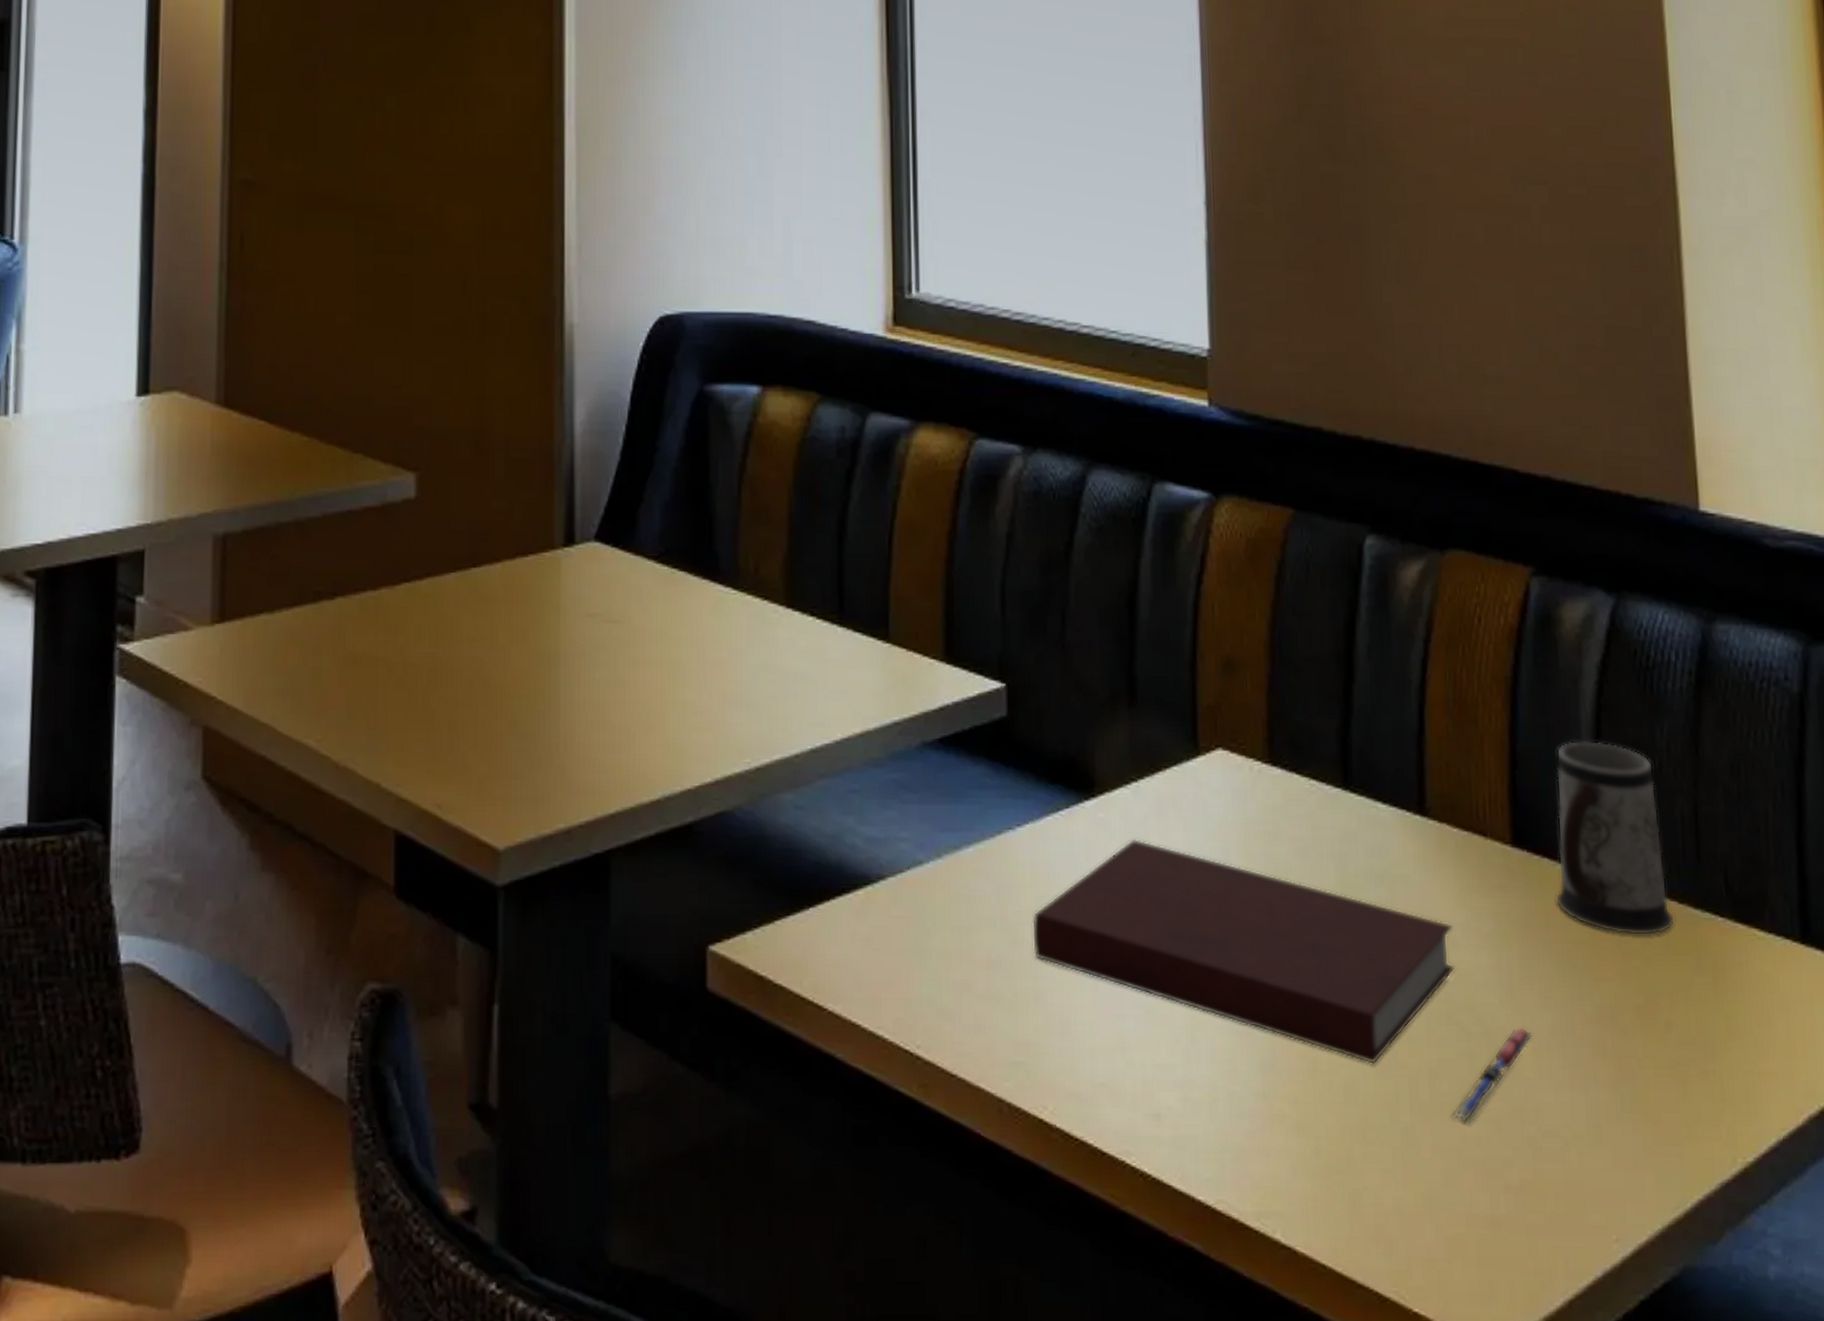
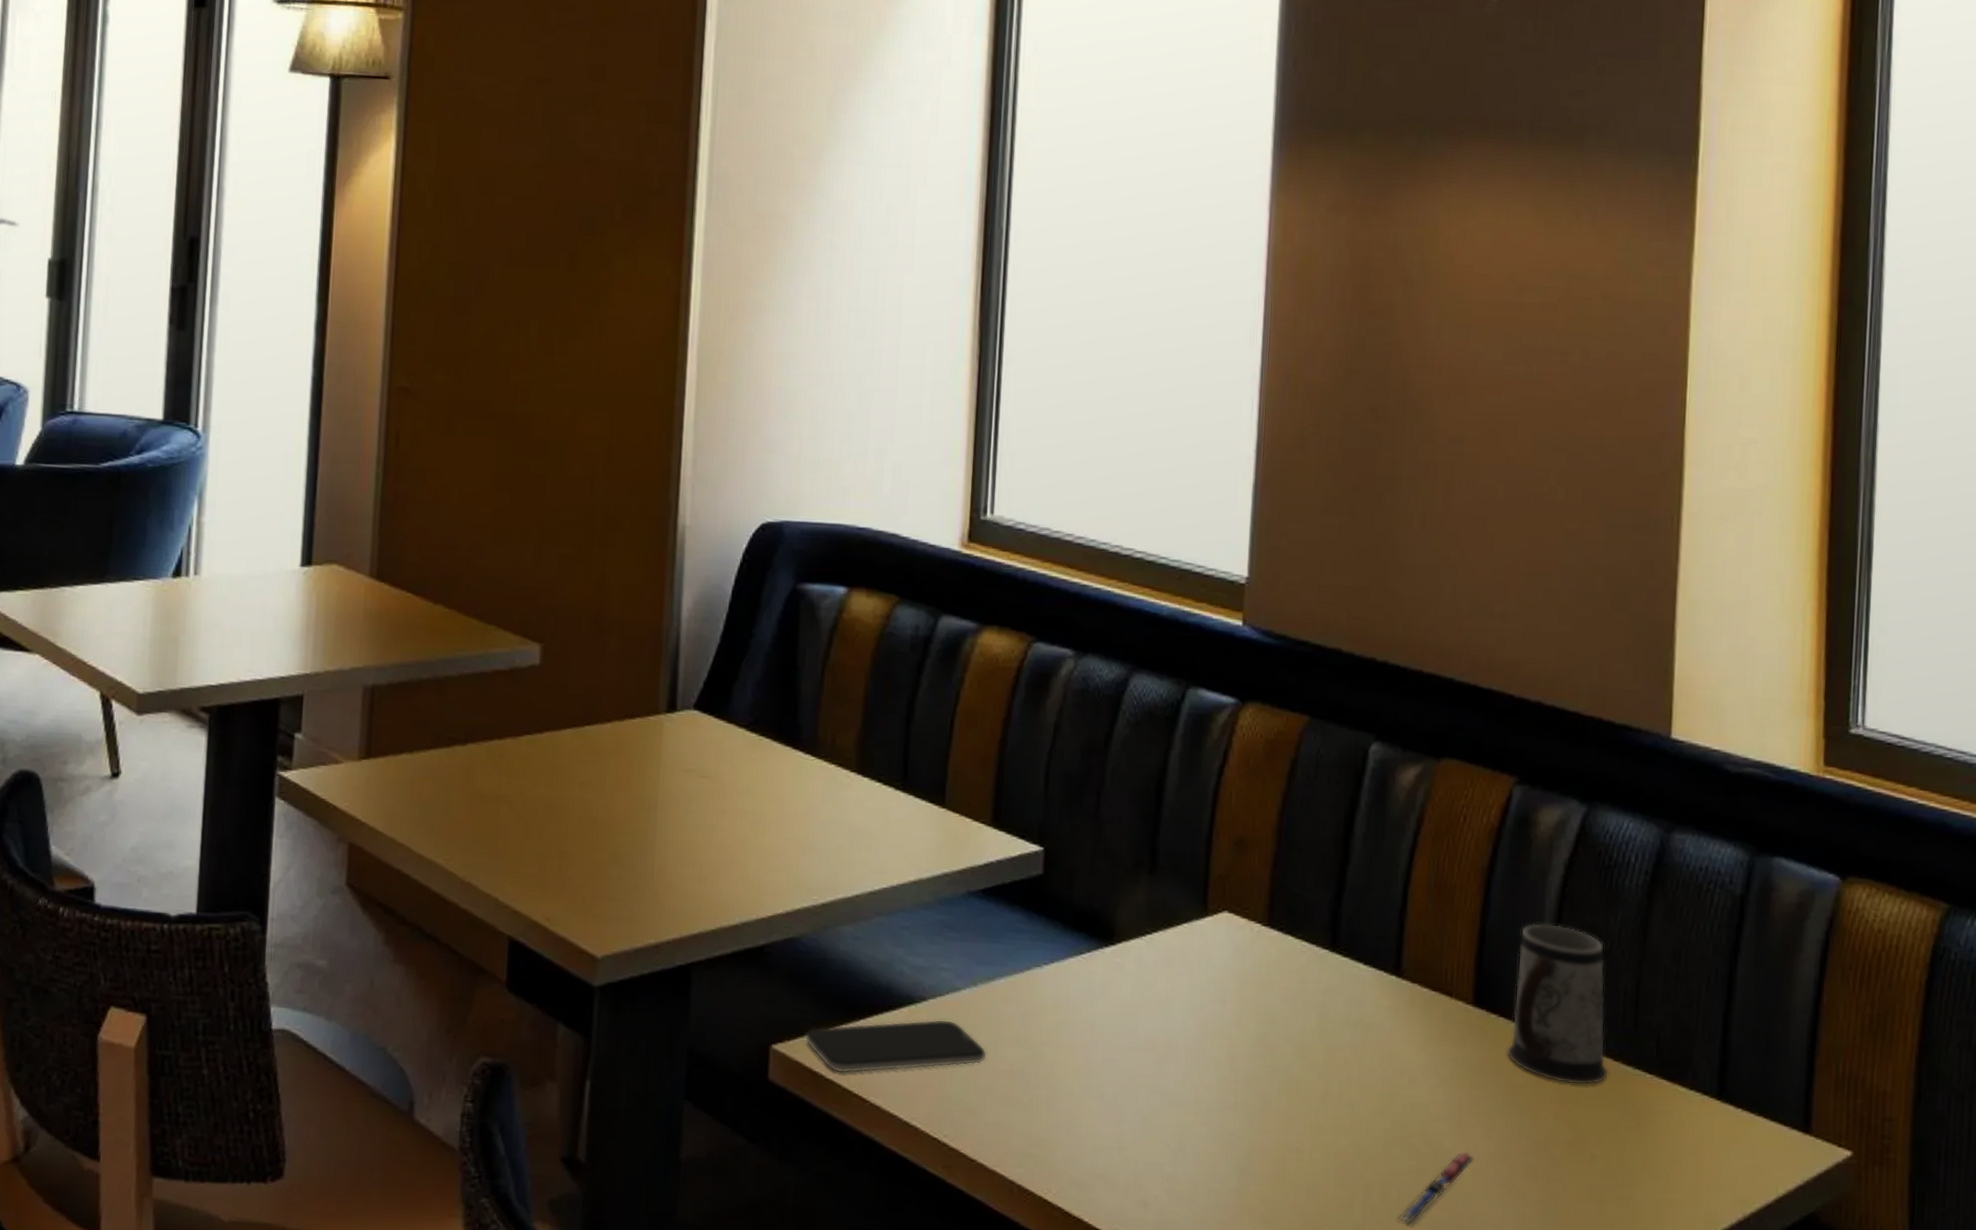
smartphone: none [746,901,959,975] -> present [804,1019,987,1073]
notebook: present [1031,838,1456,1064] -> none [1049,980,1414,1173]

